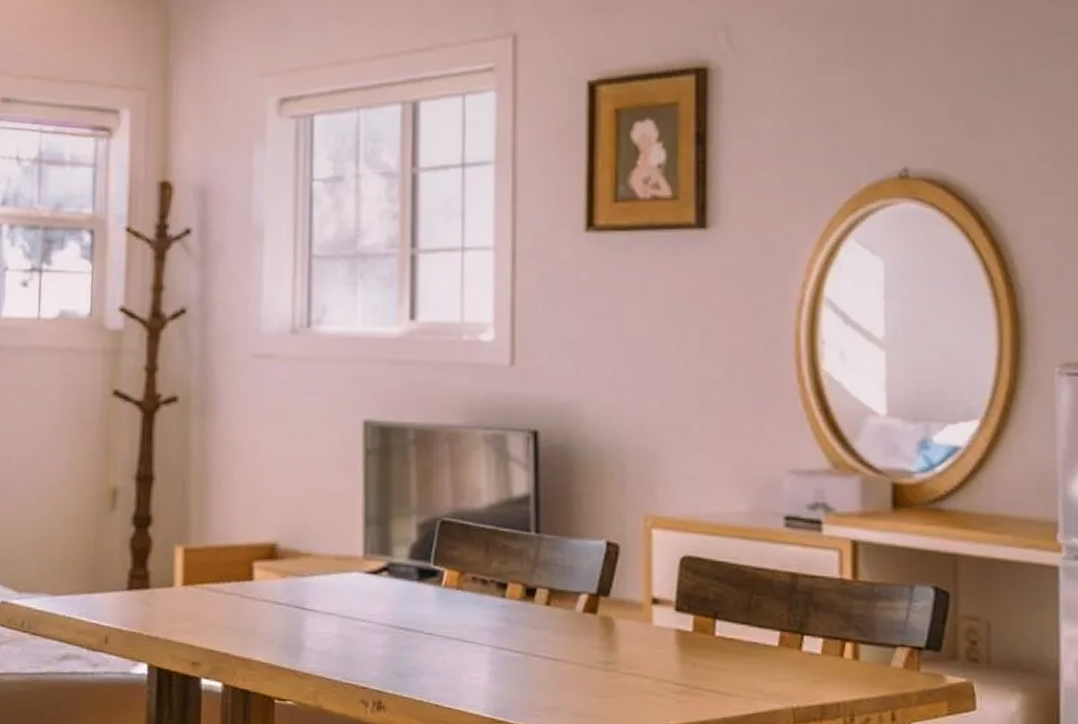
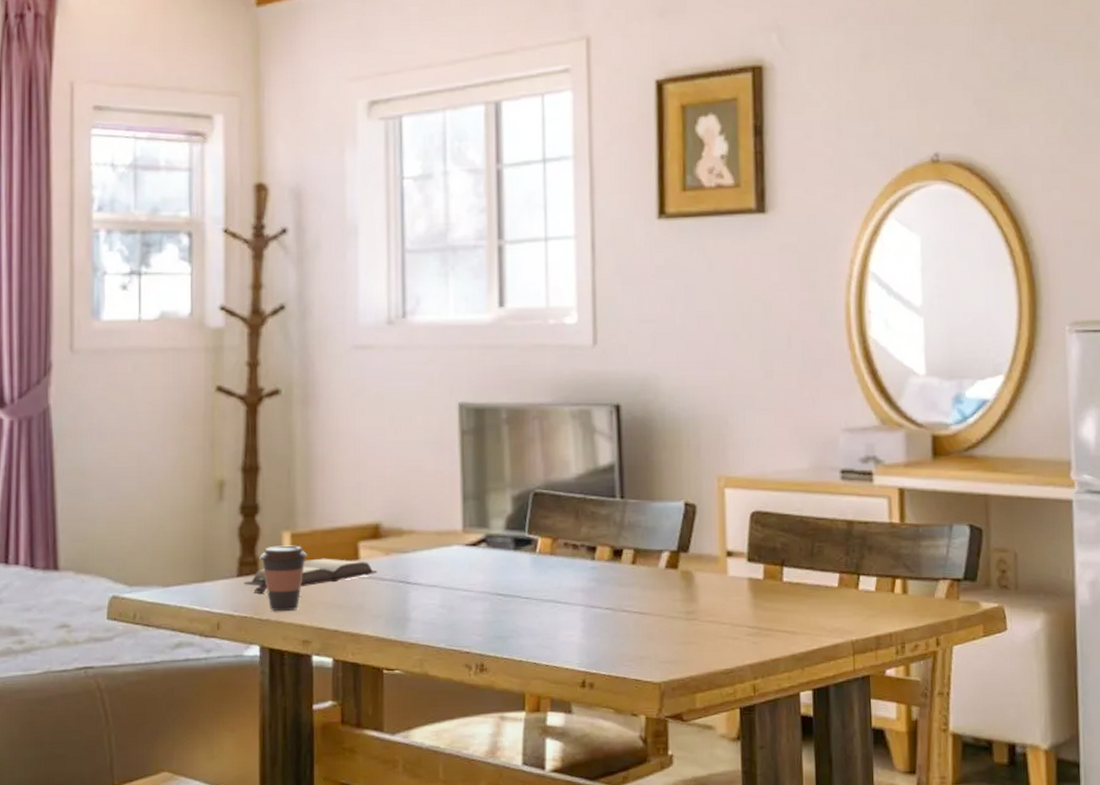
hardback book: none [133,576,272,611] -> present [243,558,378,595]
coffee cup: none [151,560,201,630] -> present [259,545,308,612]

